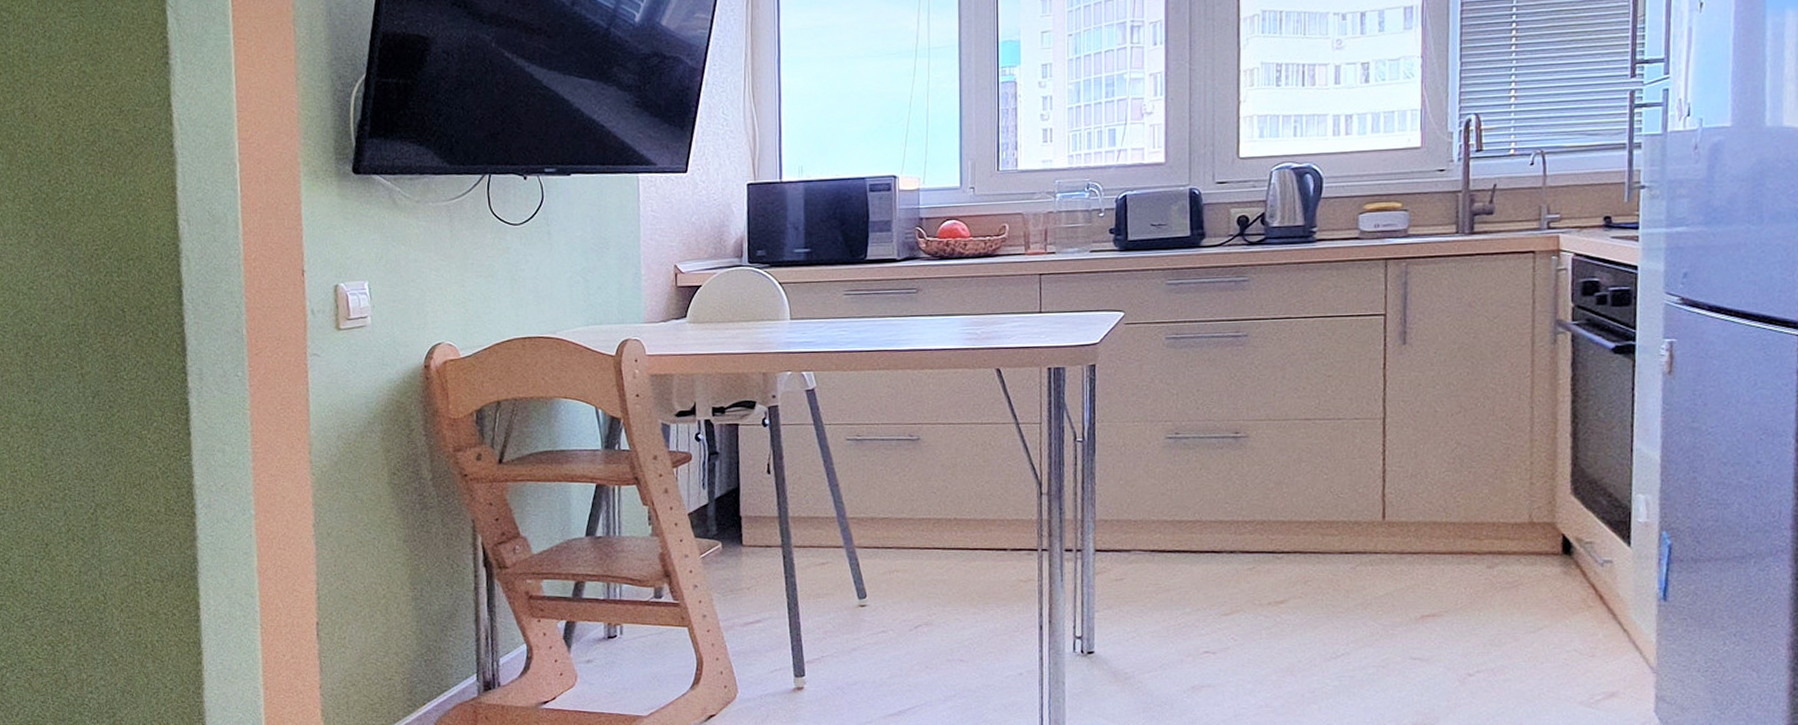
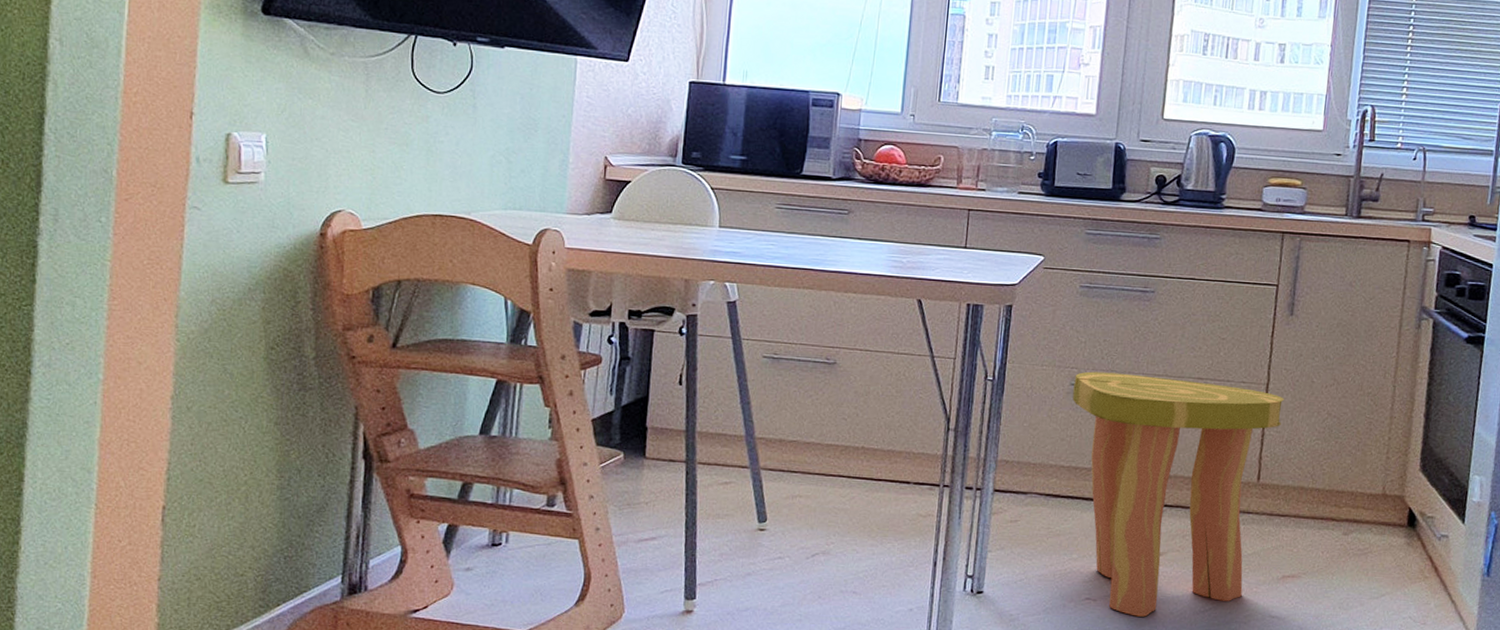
stool: none [1169,421,1405,667] -> present [1072,371,1284,617]

